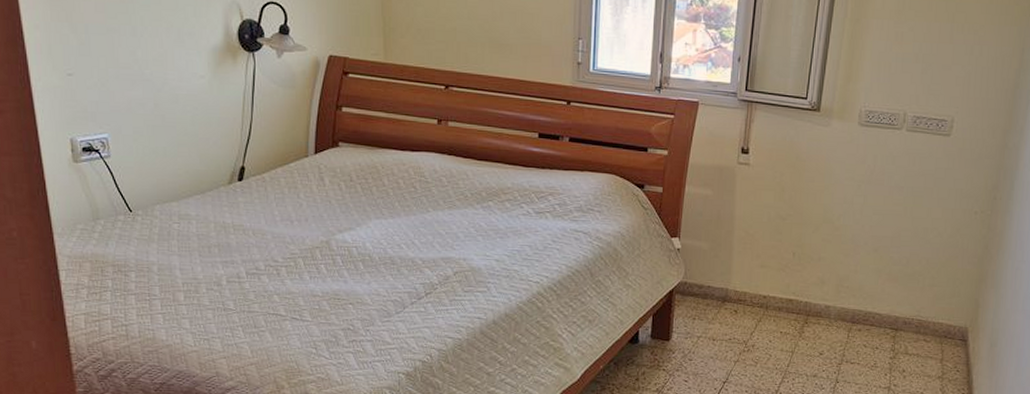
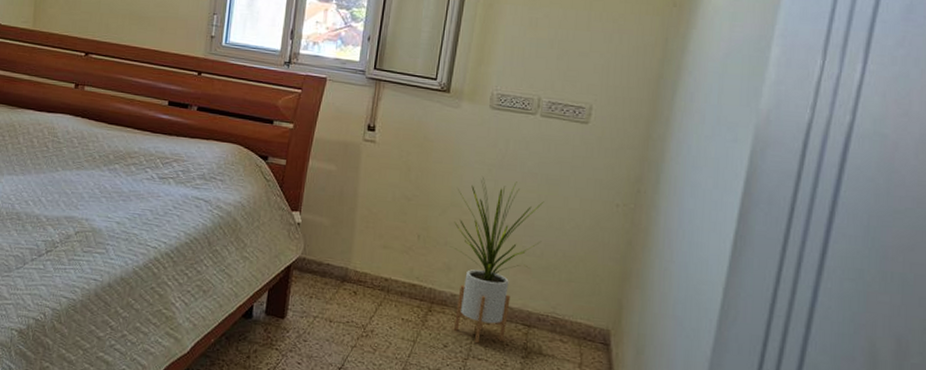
house plant: none [824,193,910,349] -> present [451,177,544,344]

